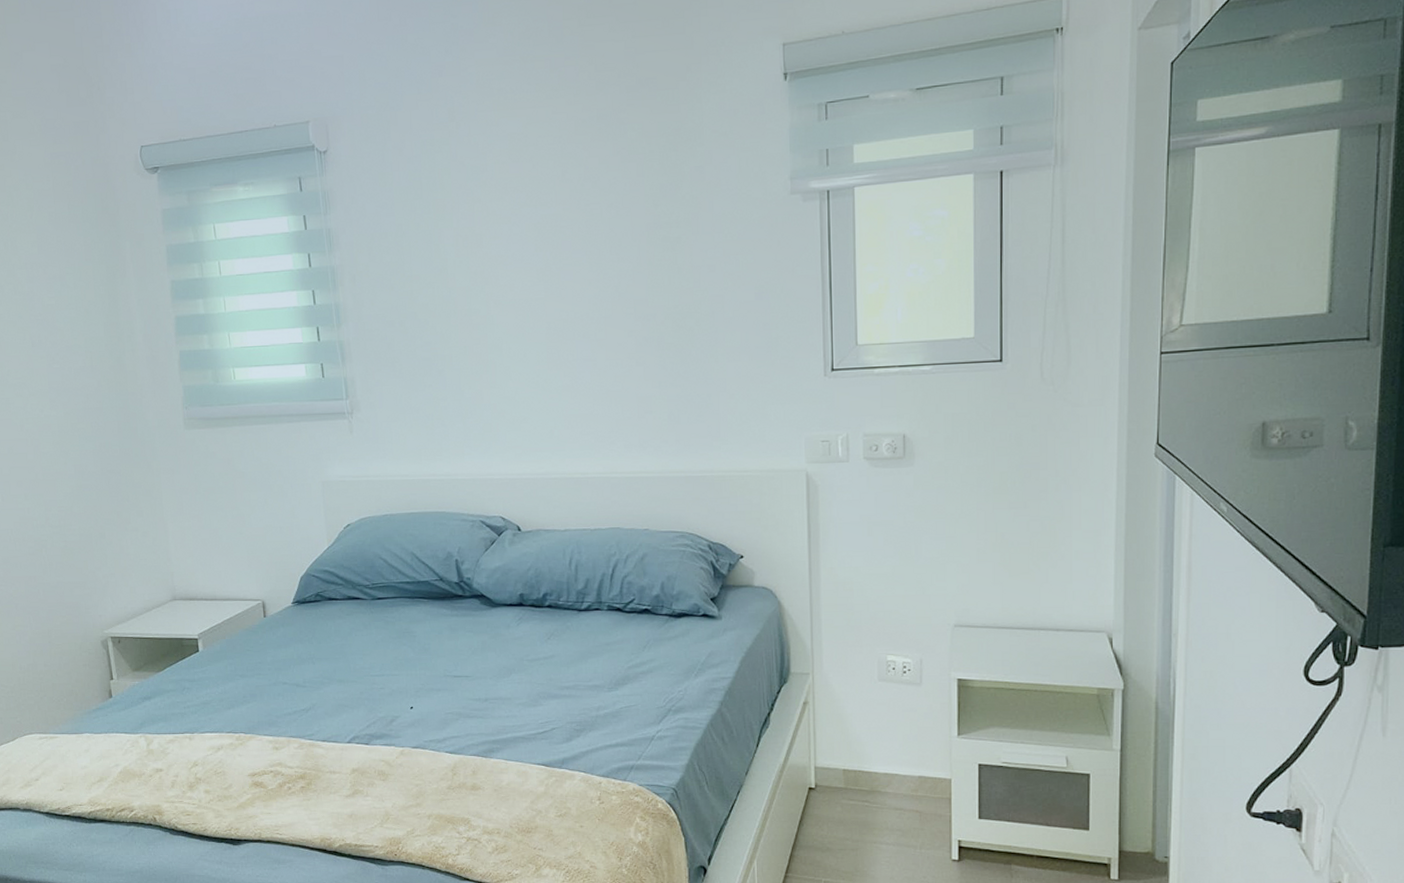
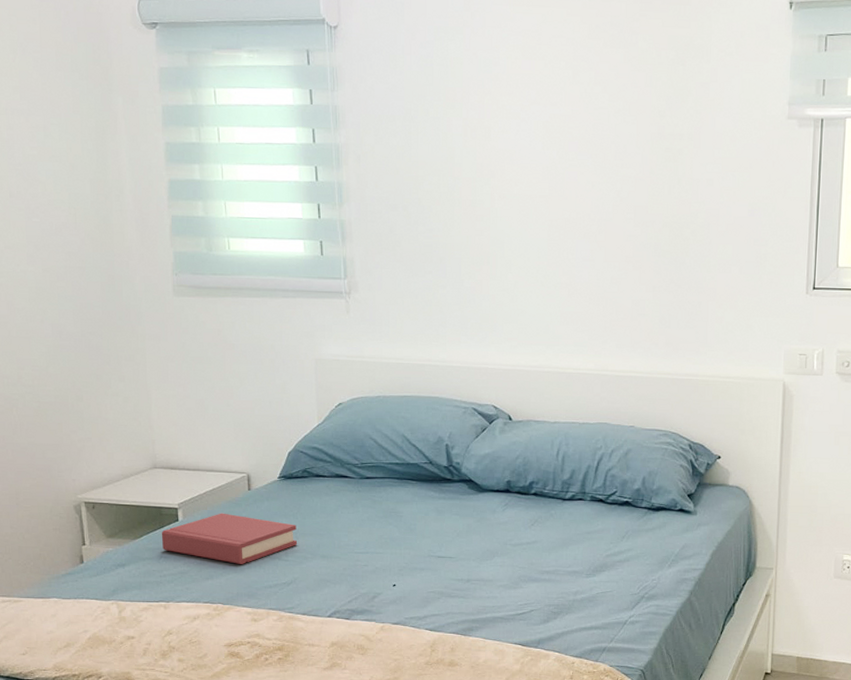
hardback book: none [183,641,314,692] -> present [161,513,298,564]

